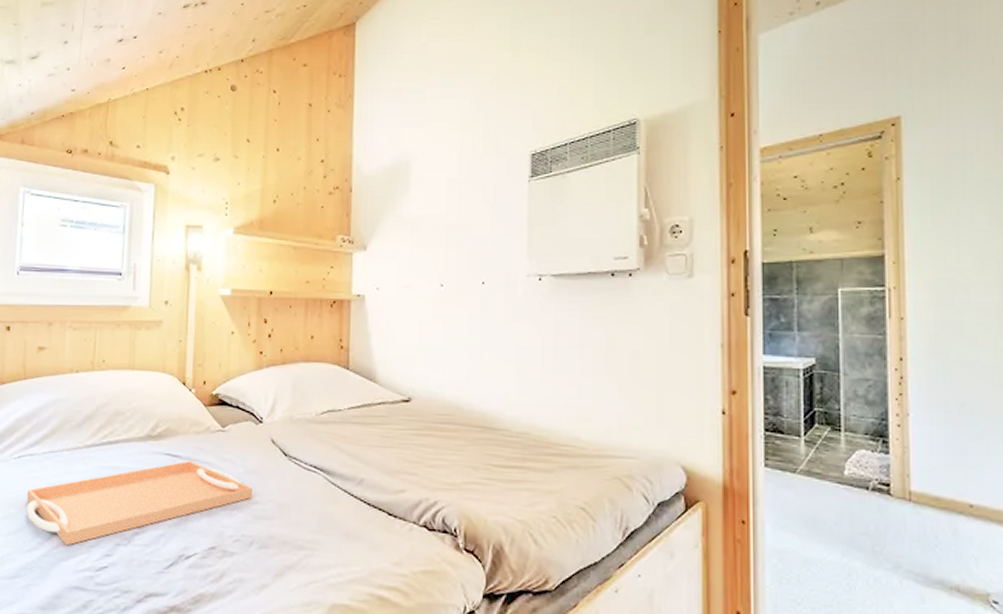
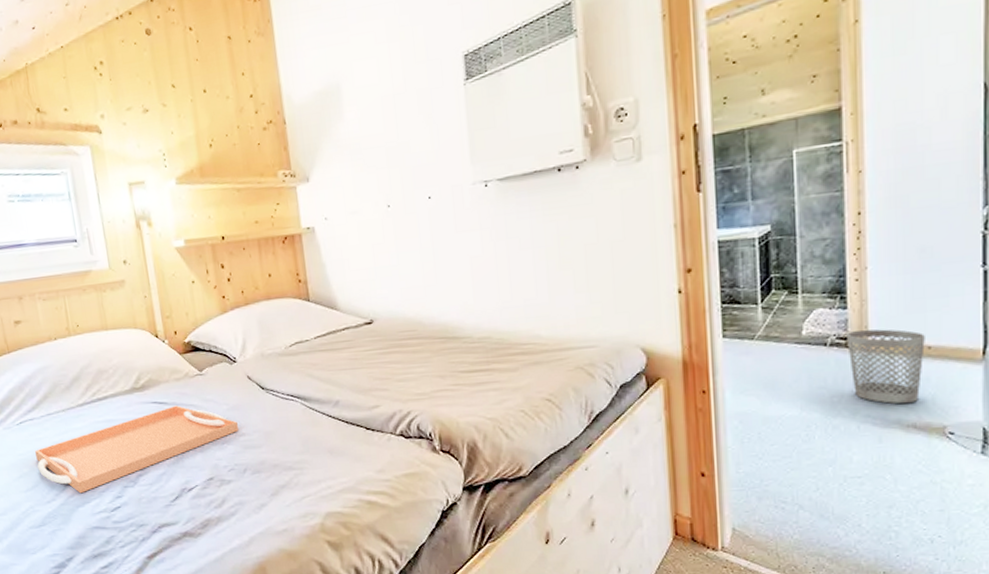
wastebasket: none [889,477,967,563] -> present [847,329,925,404]

